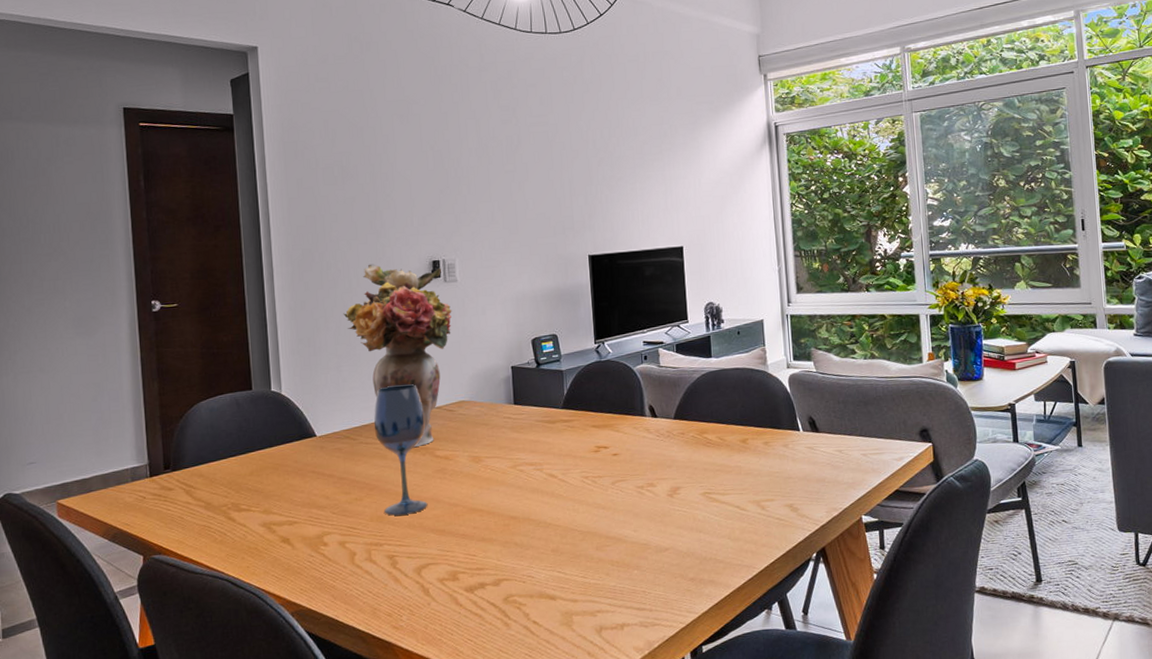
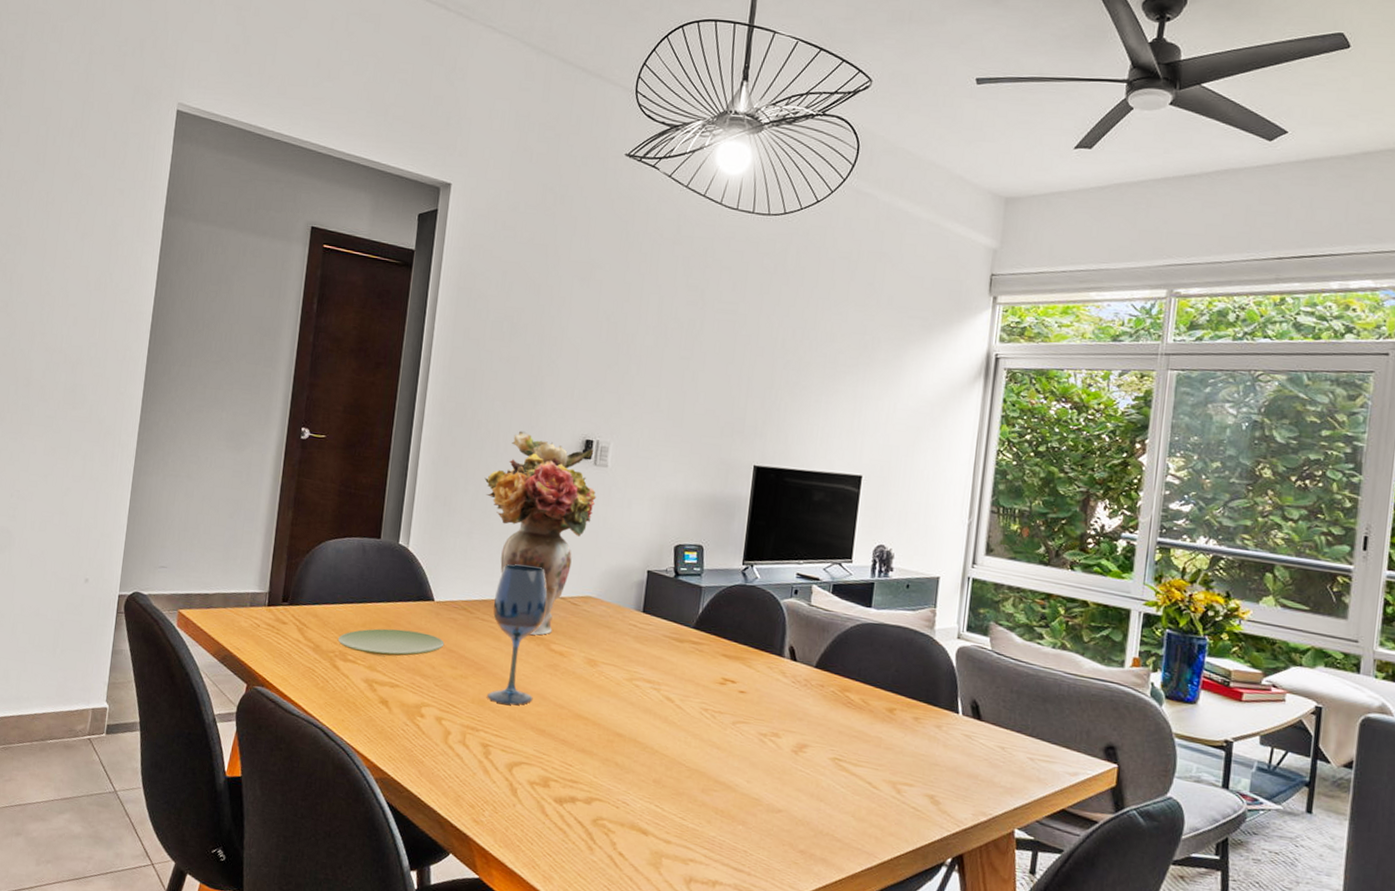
plate: none [227,467,334,500] -> present [337,628,445,657]

